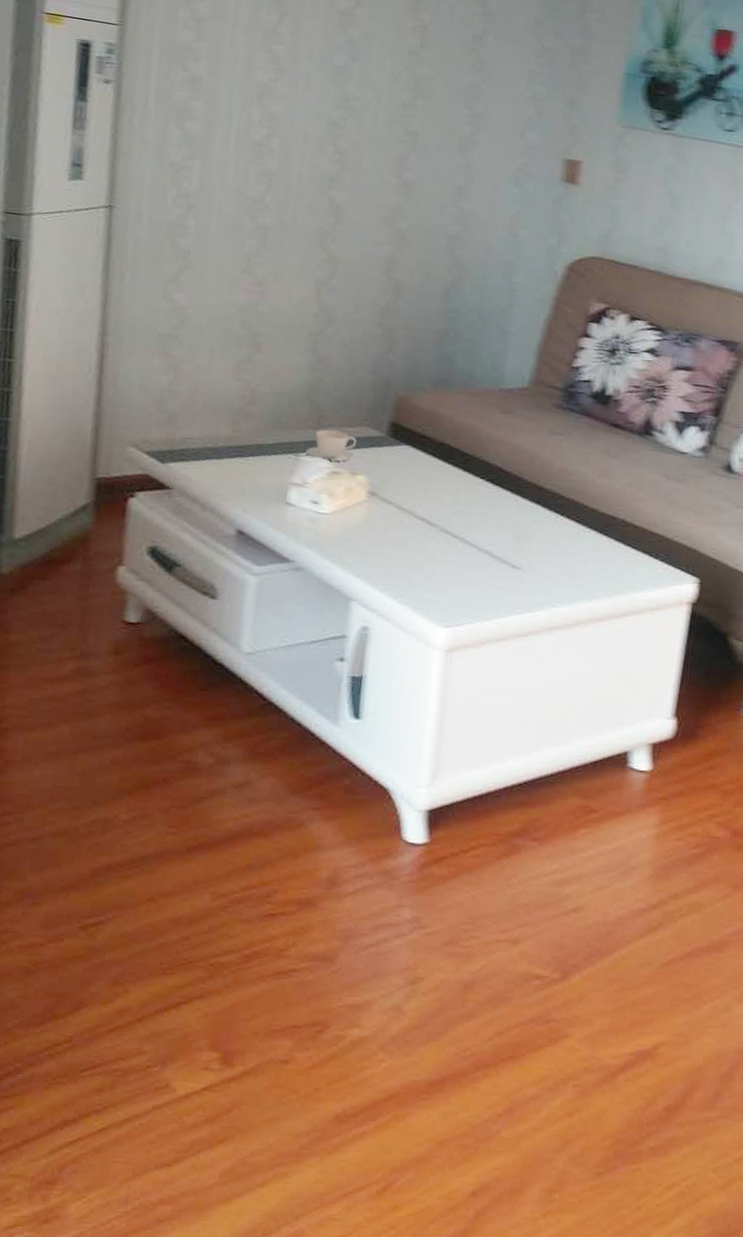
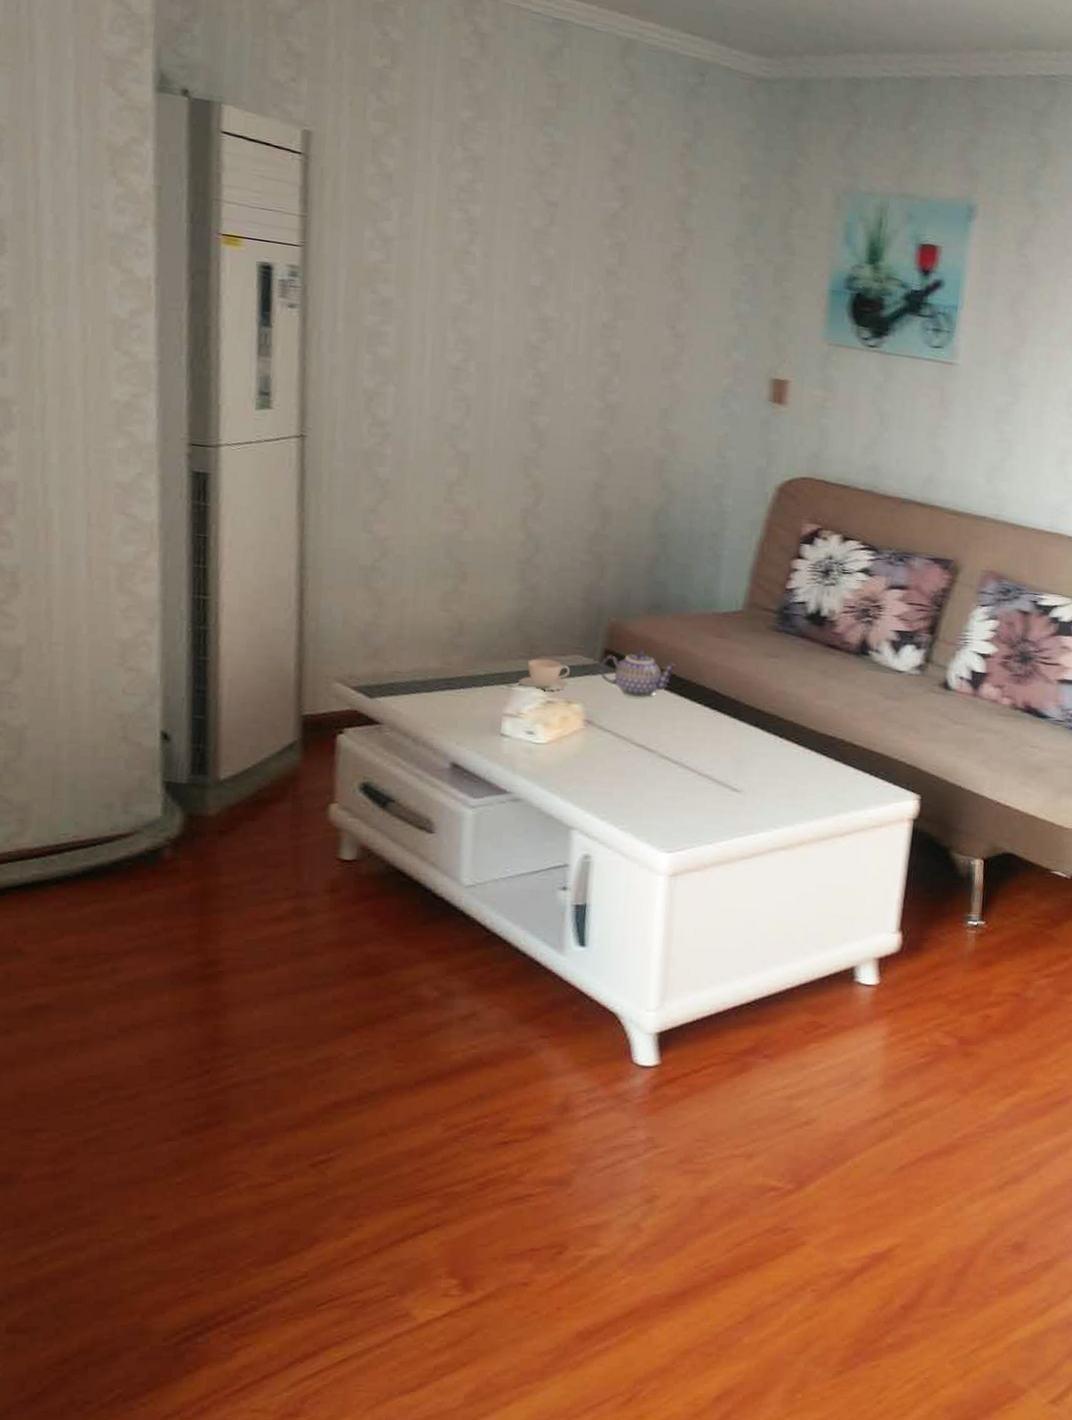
teapot: none [385,423,463,472] -> present [599,650,678,698]

